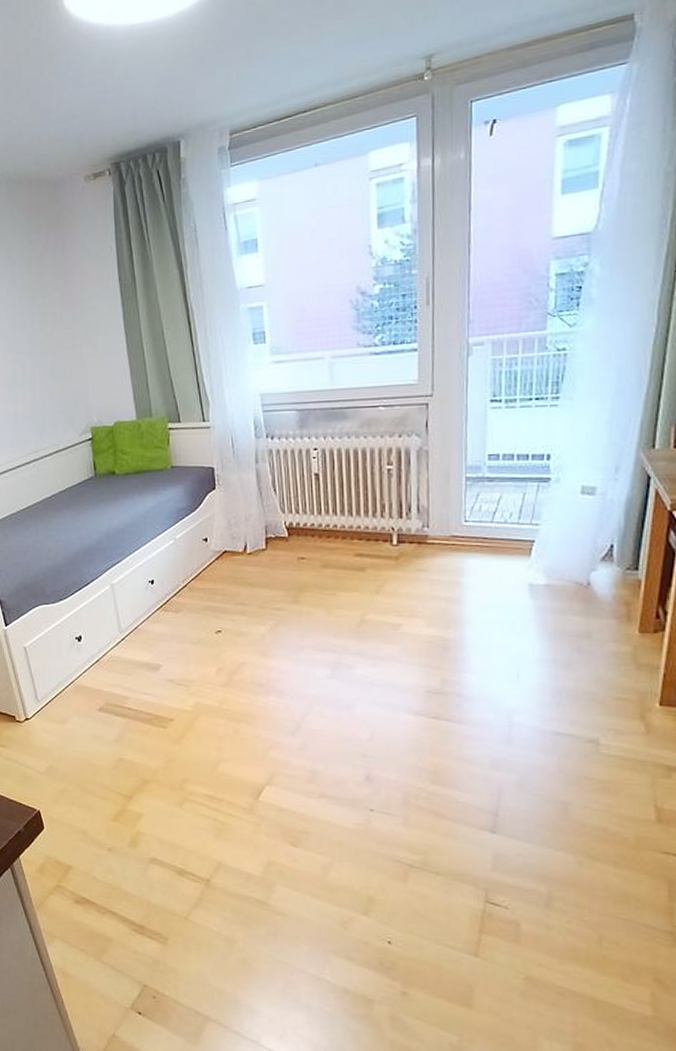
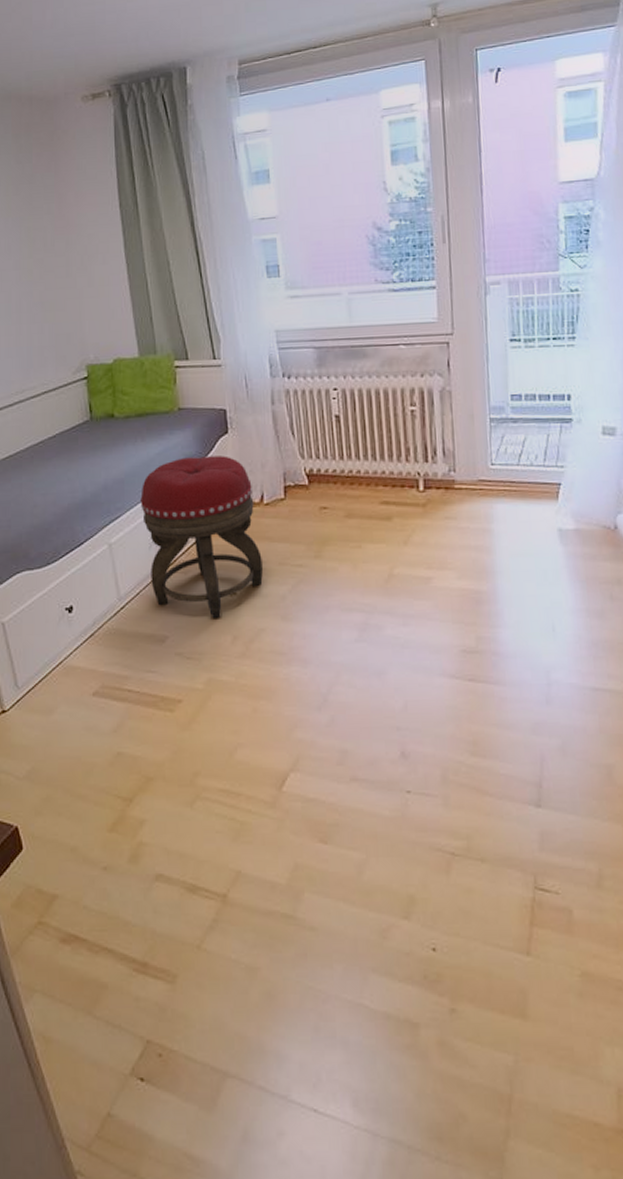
footstool: none [138,509,245,653] -> present [140,456,263,619]

